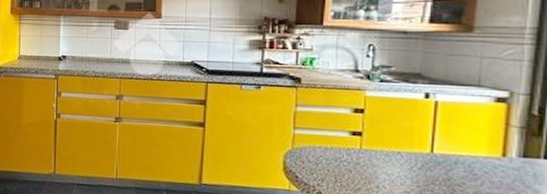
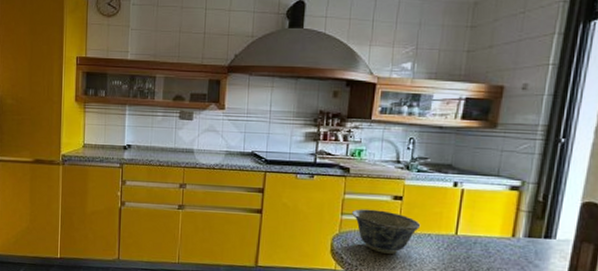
bowl: none [305,122,388,174] -> present [351,209,421,254]

